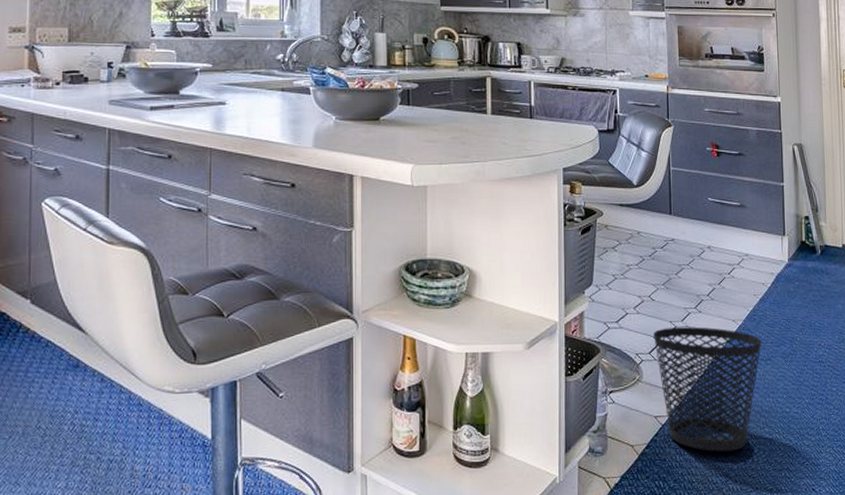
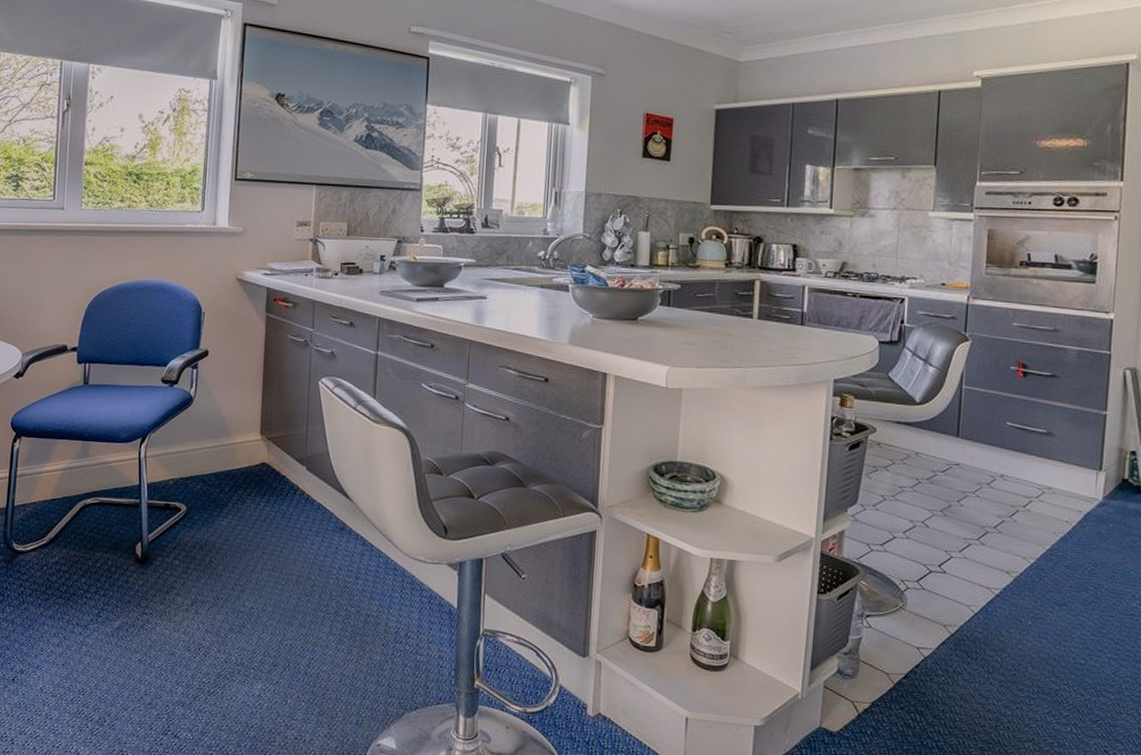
wastebasket: present [654,327,762,452] -> none [924,557,1058,696]

